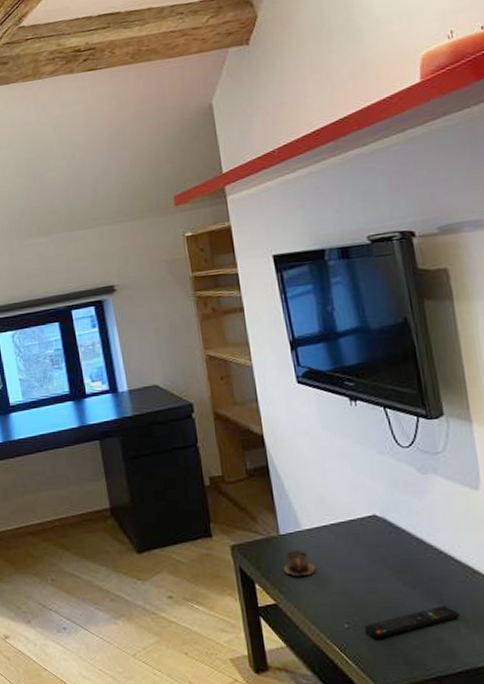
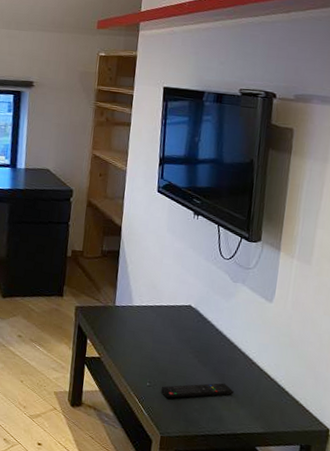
cup: present [283,551,315,577] -> none [111,320,136,341]

